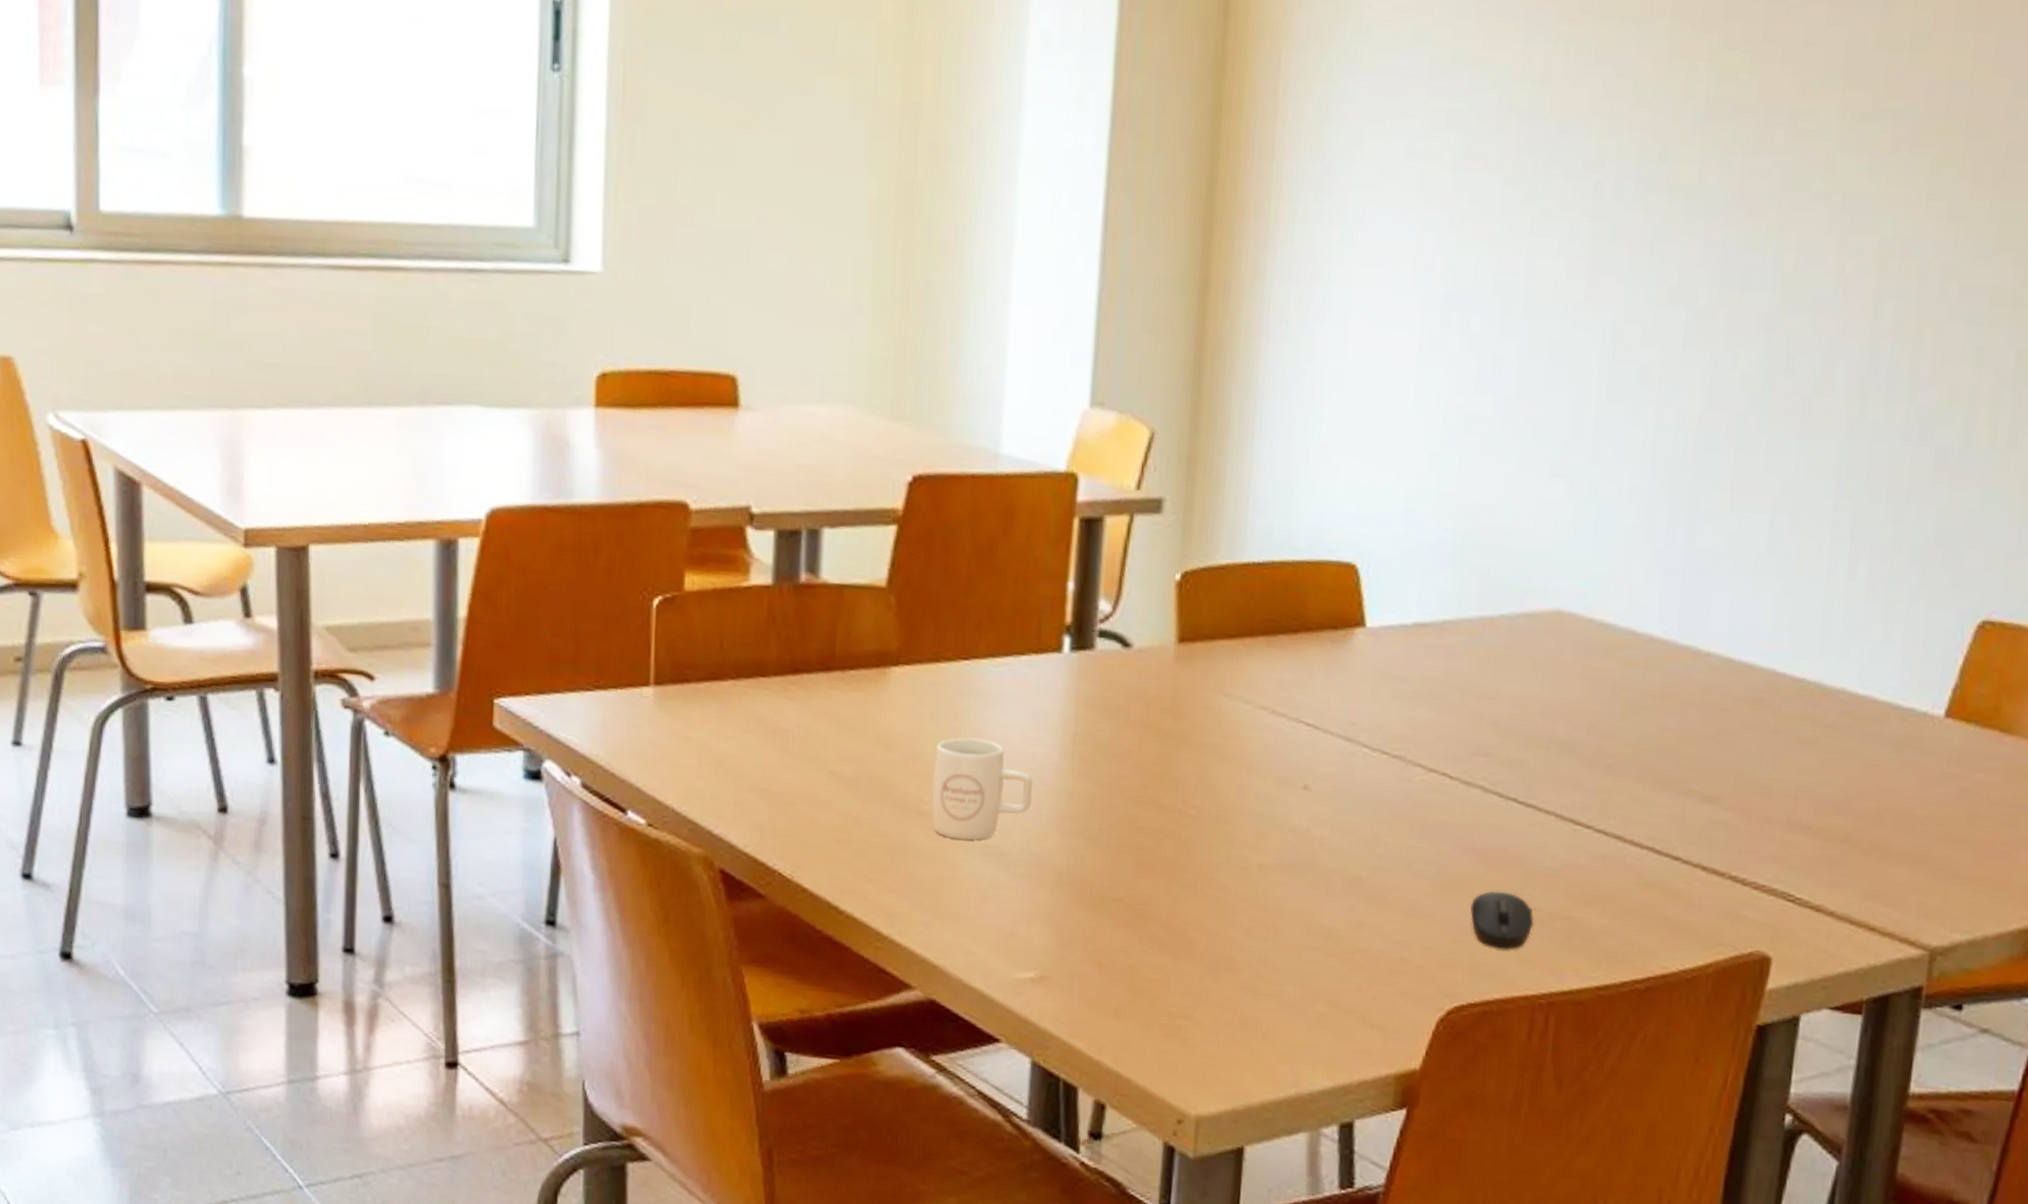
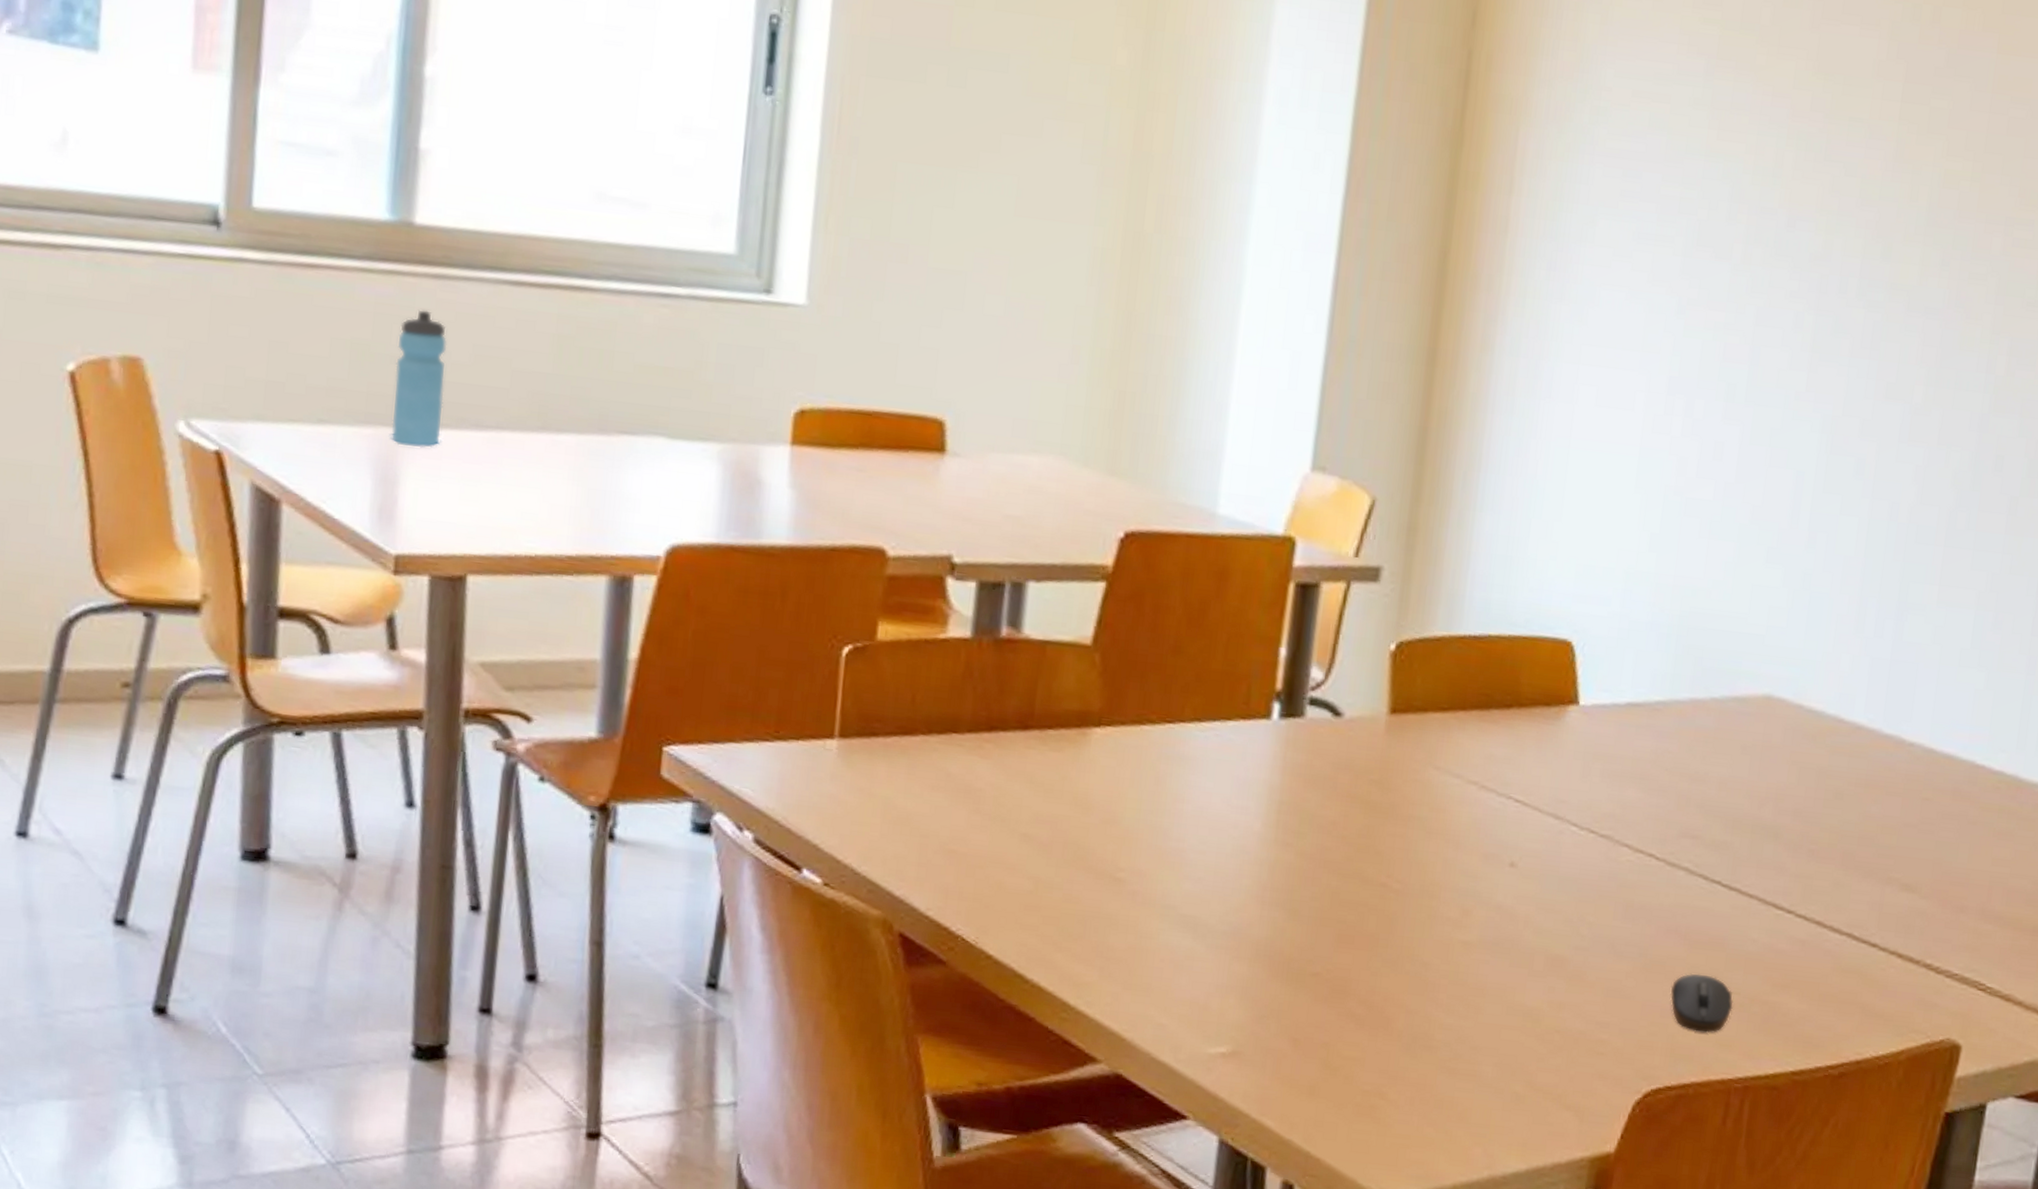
water bottle: none [234,297,279,428] -> present [392,309,447,449]
mug: present [931,737,1033,840] -> none [1127,802,1235,909]

